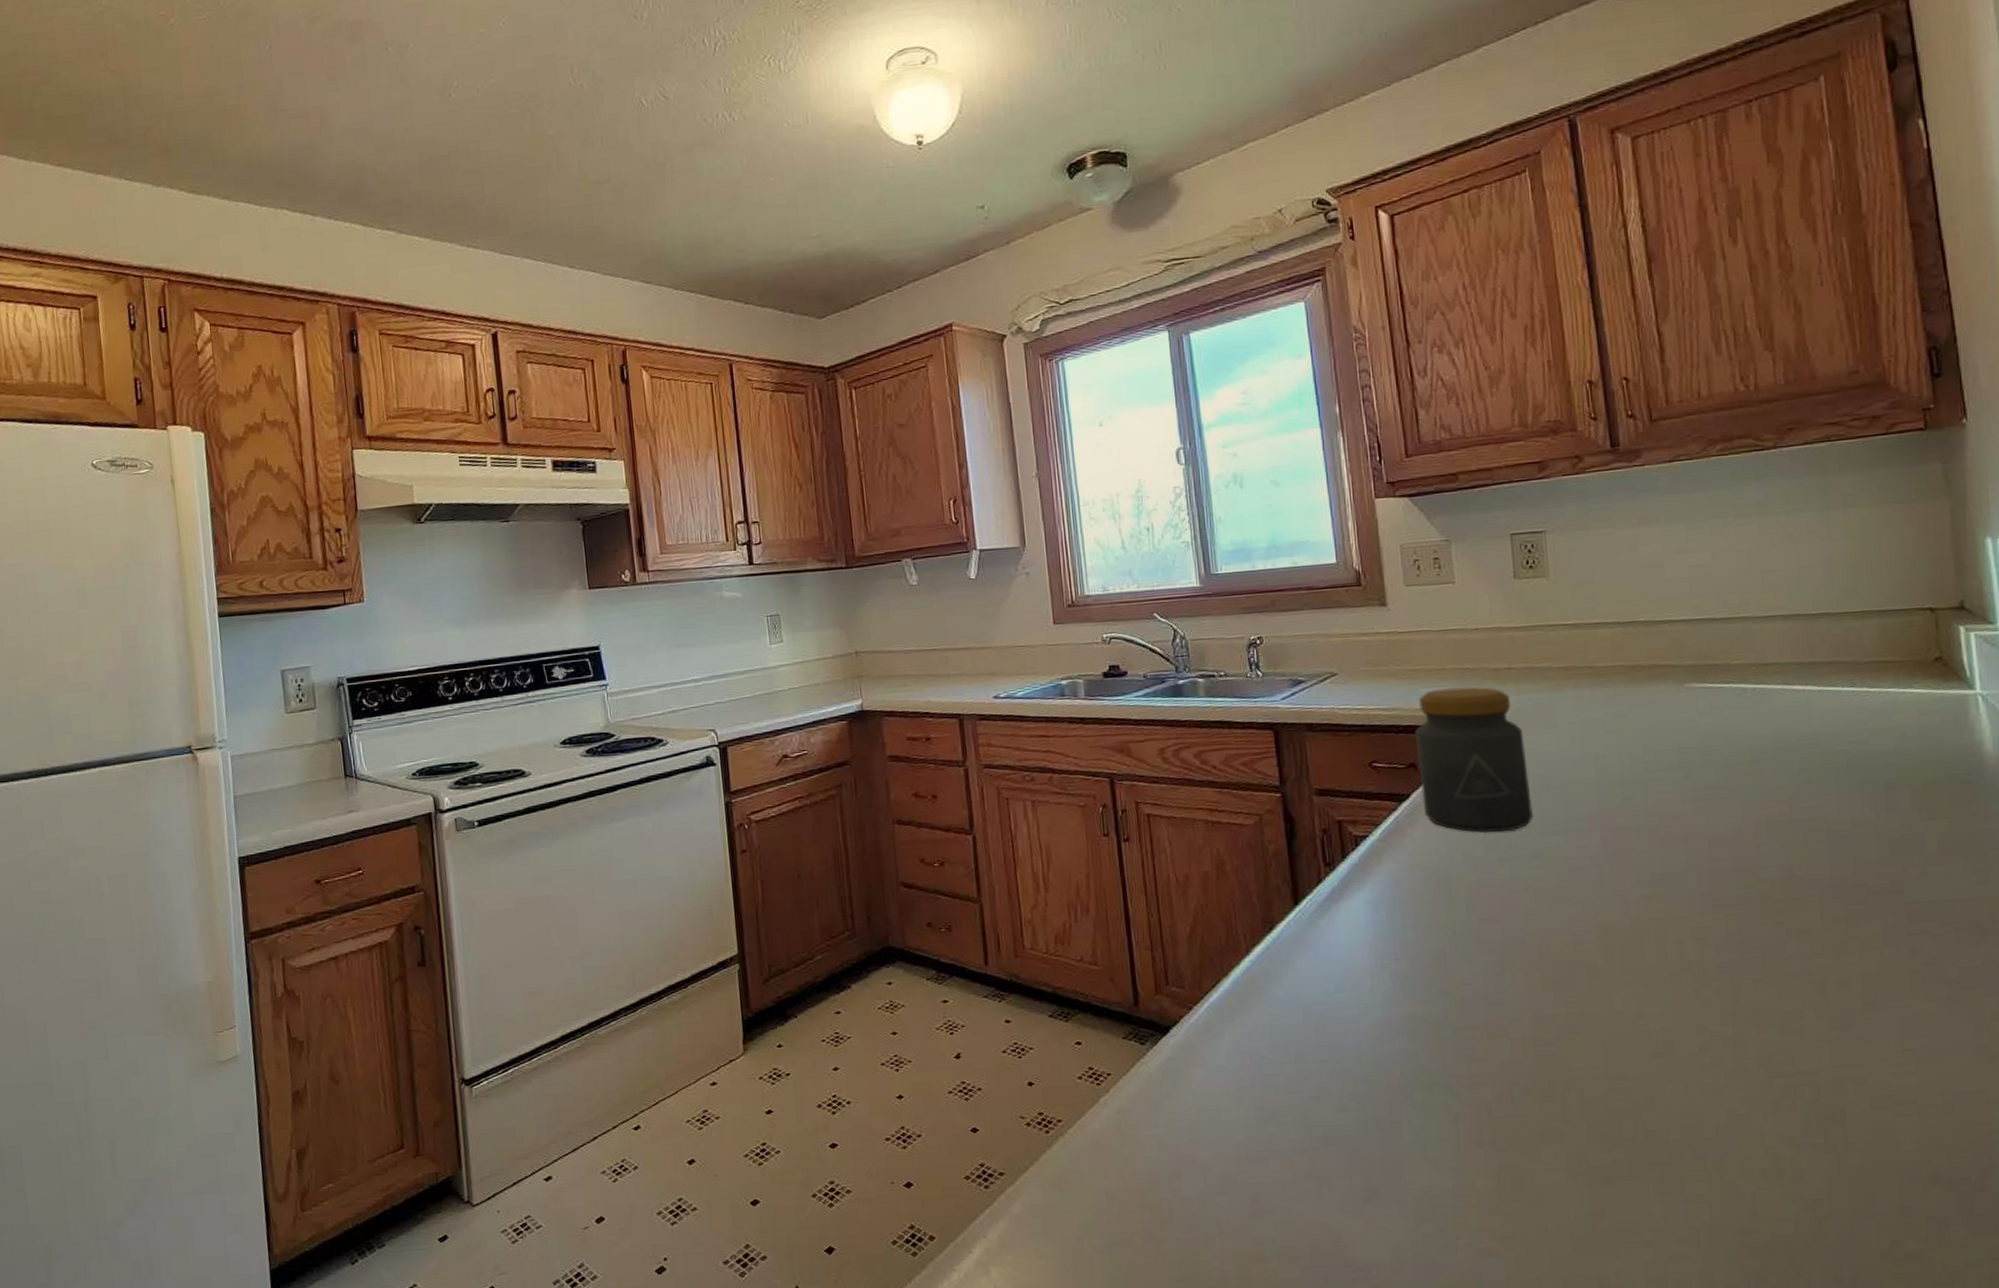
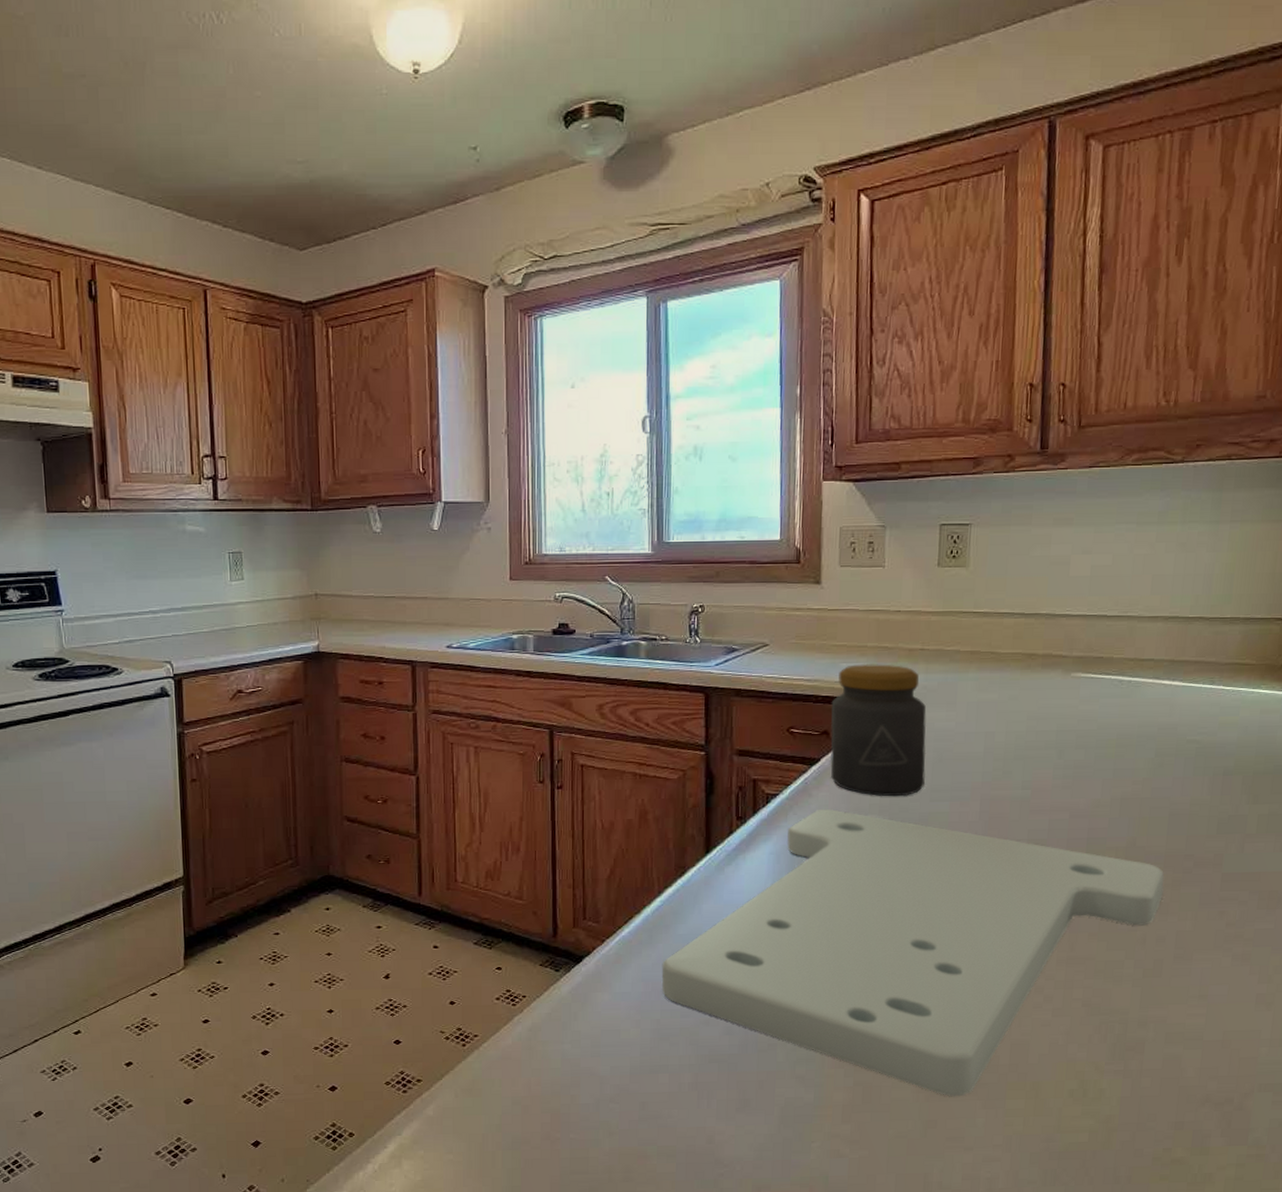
cutting board: none [1258,848,1837,1181] -> present [661,808,1165,1097]

